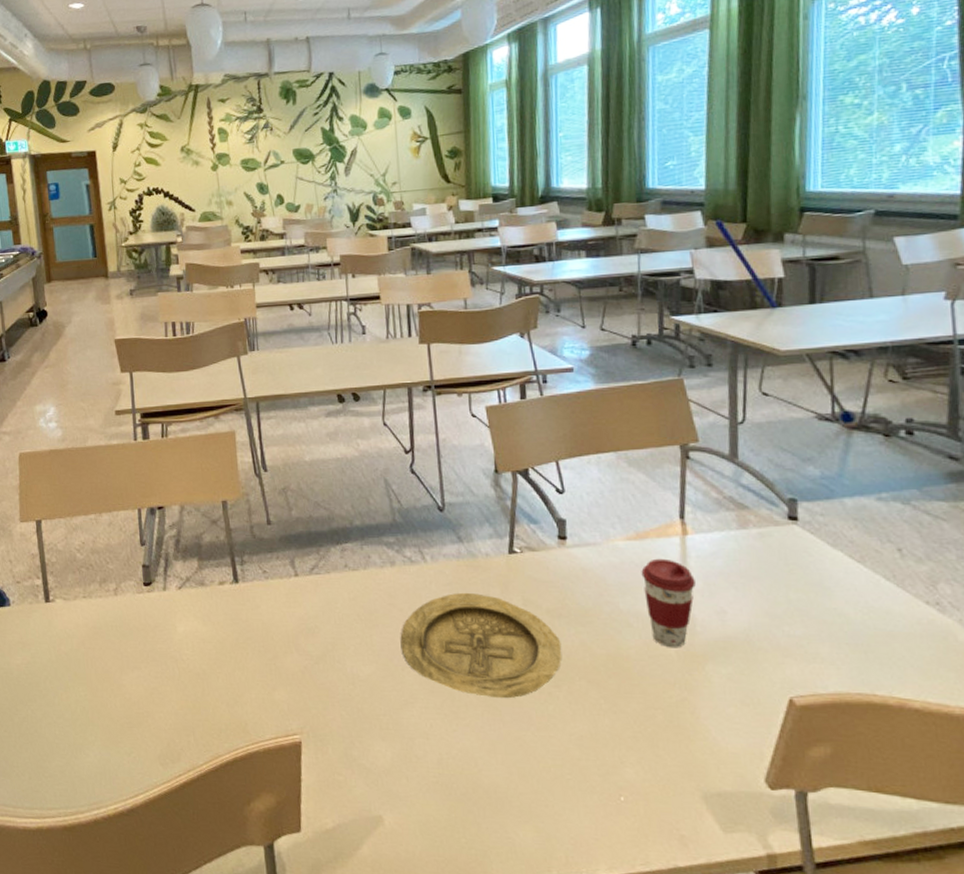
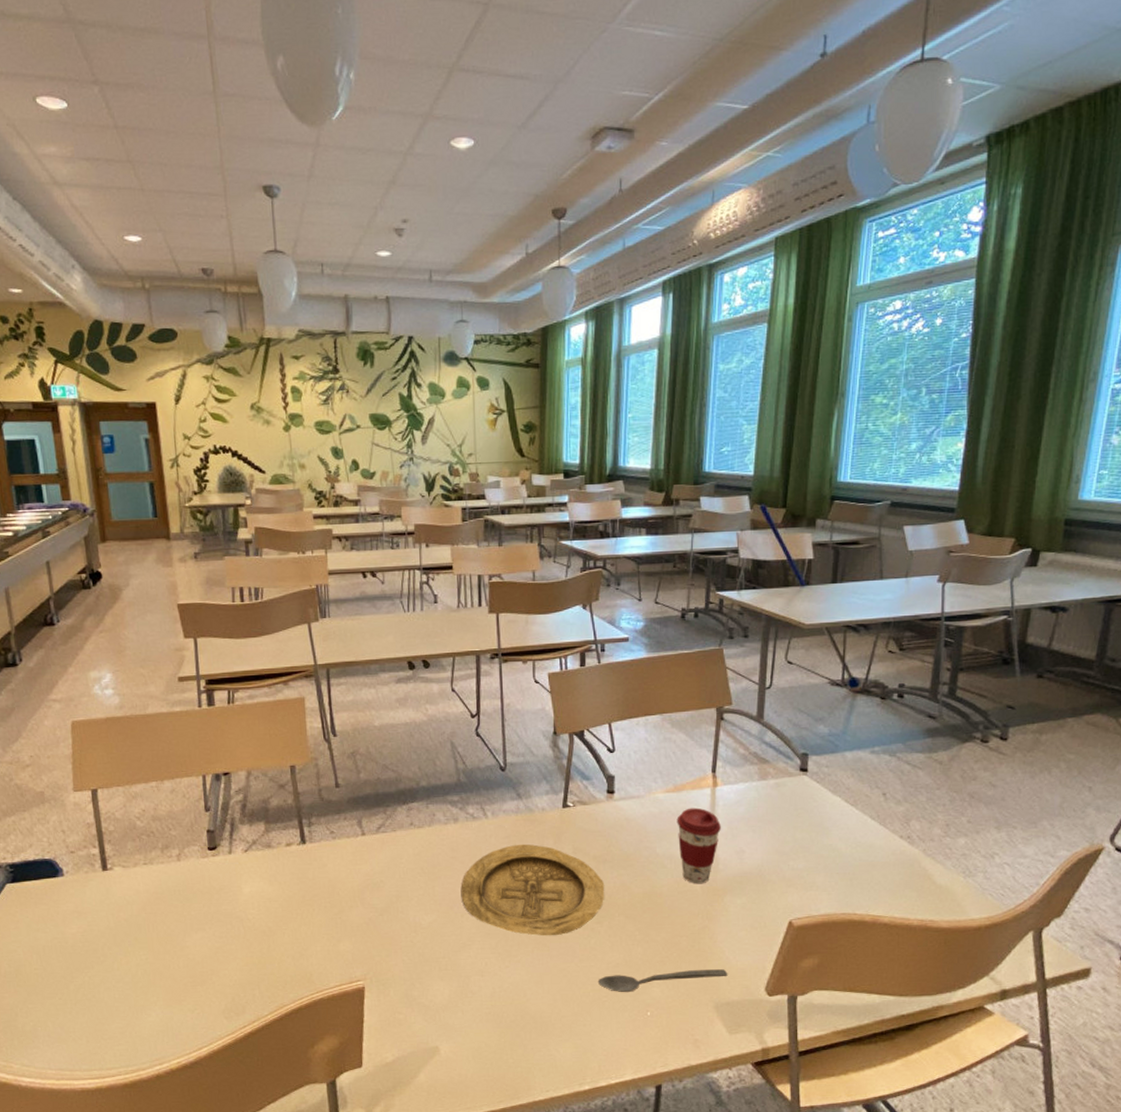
spoon: none [559,749,717,772] -> present [597,969,728,993]

